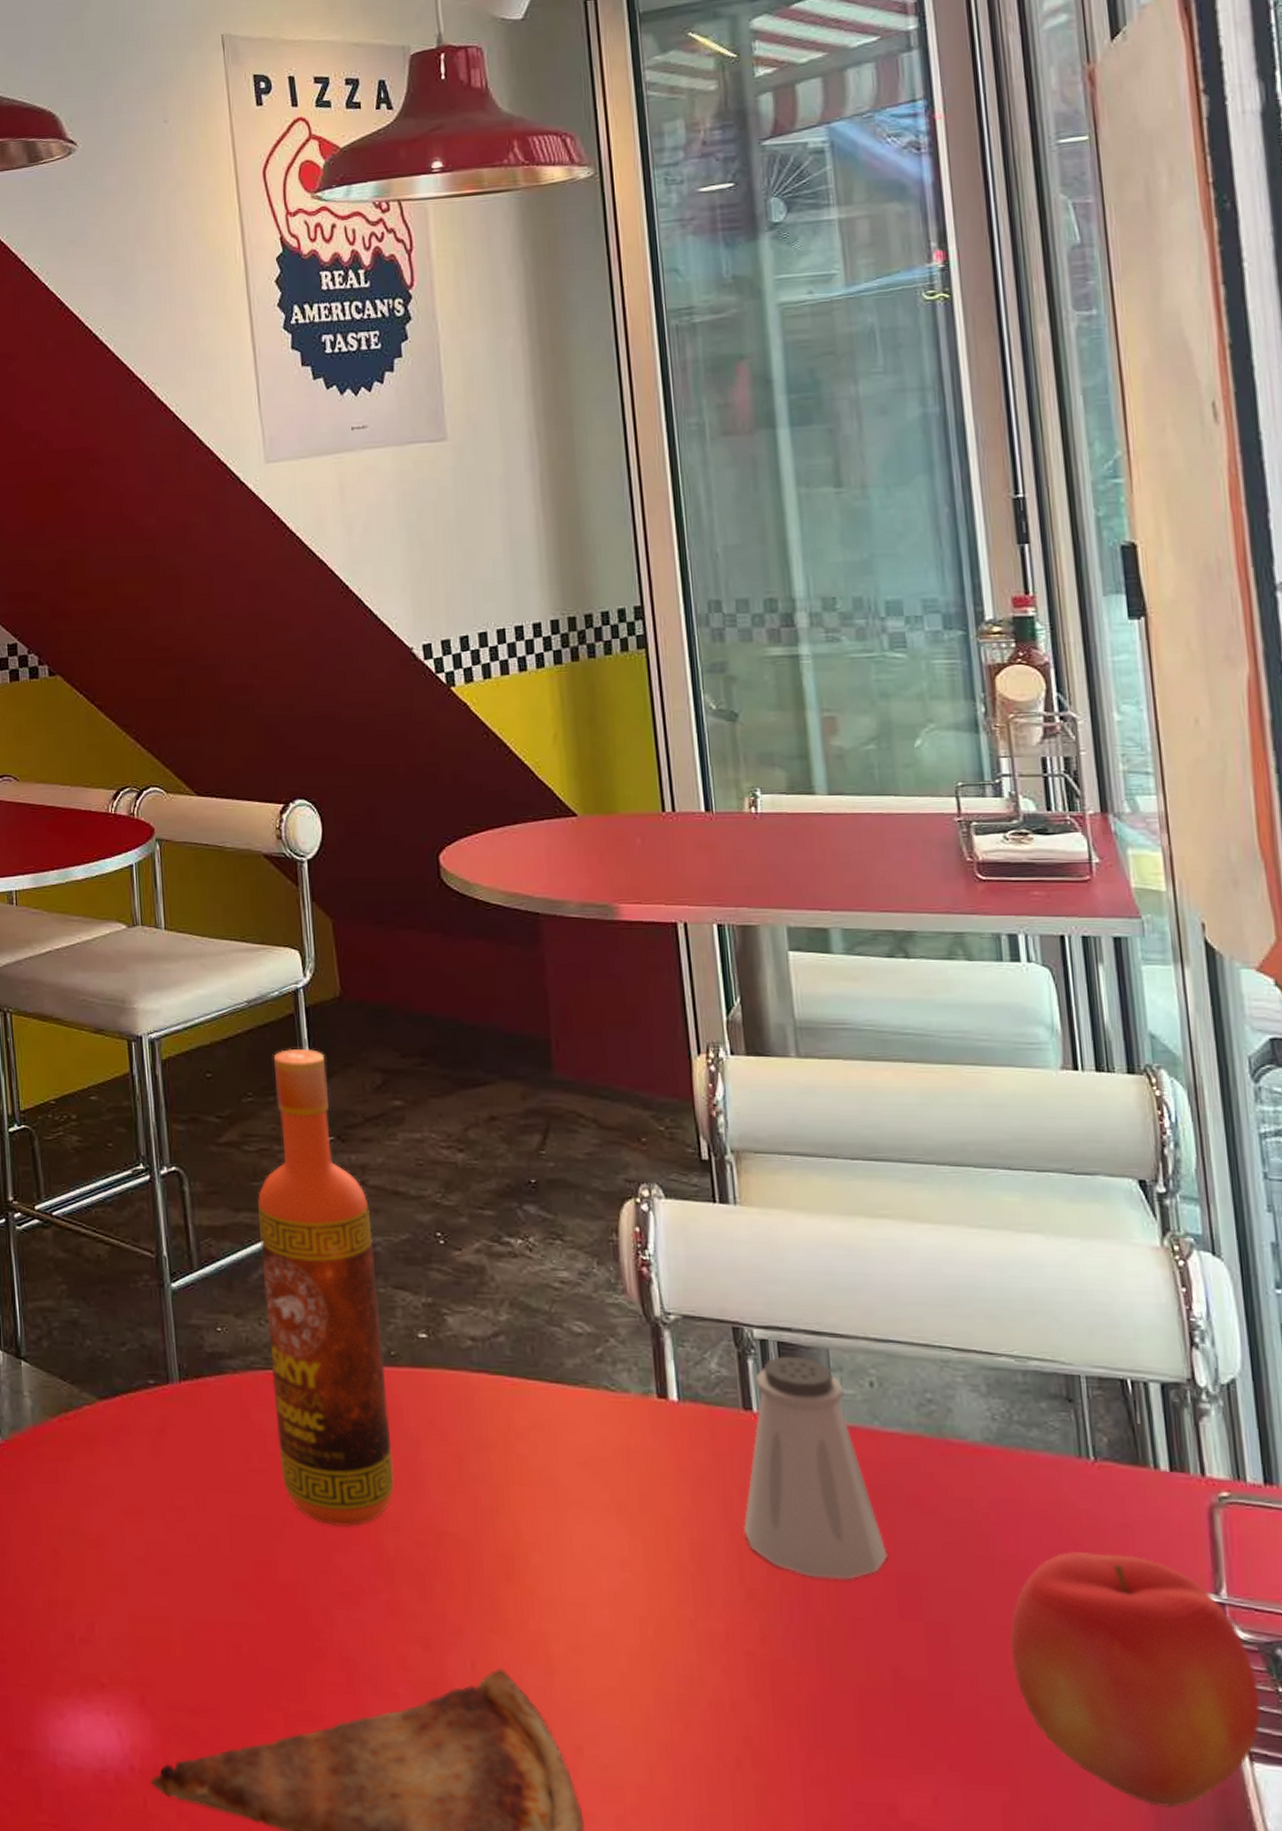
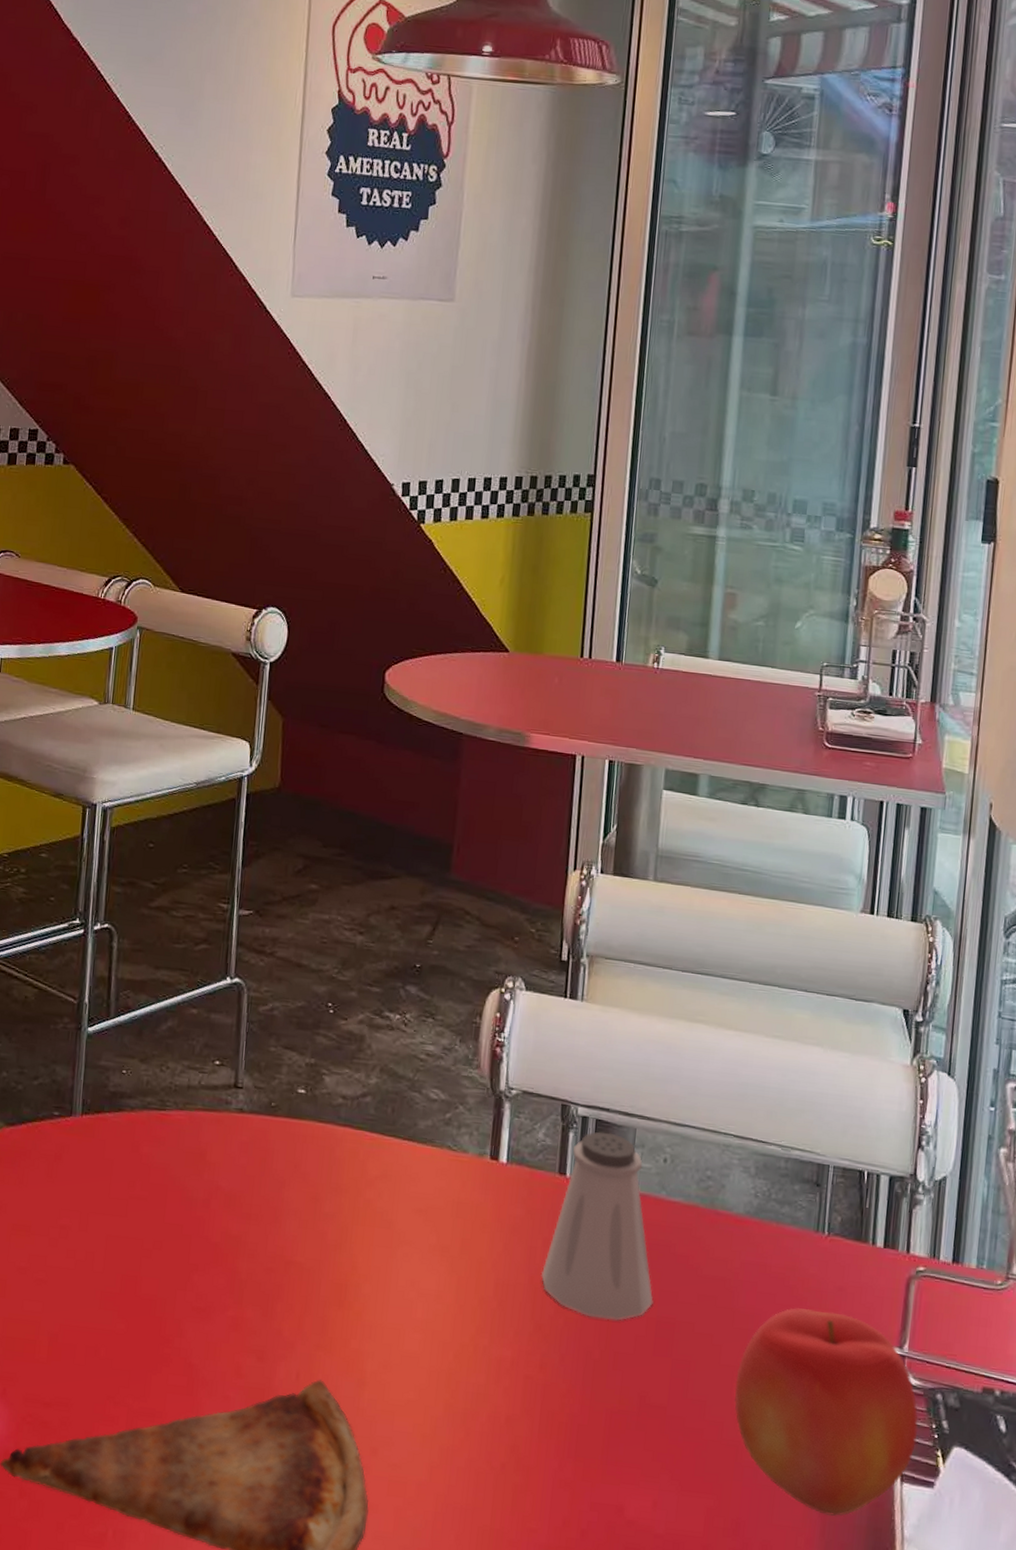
hot sauce: present [257,1048,394,1527] -> none [158,828,274,1252]

